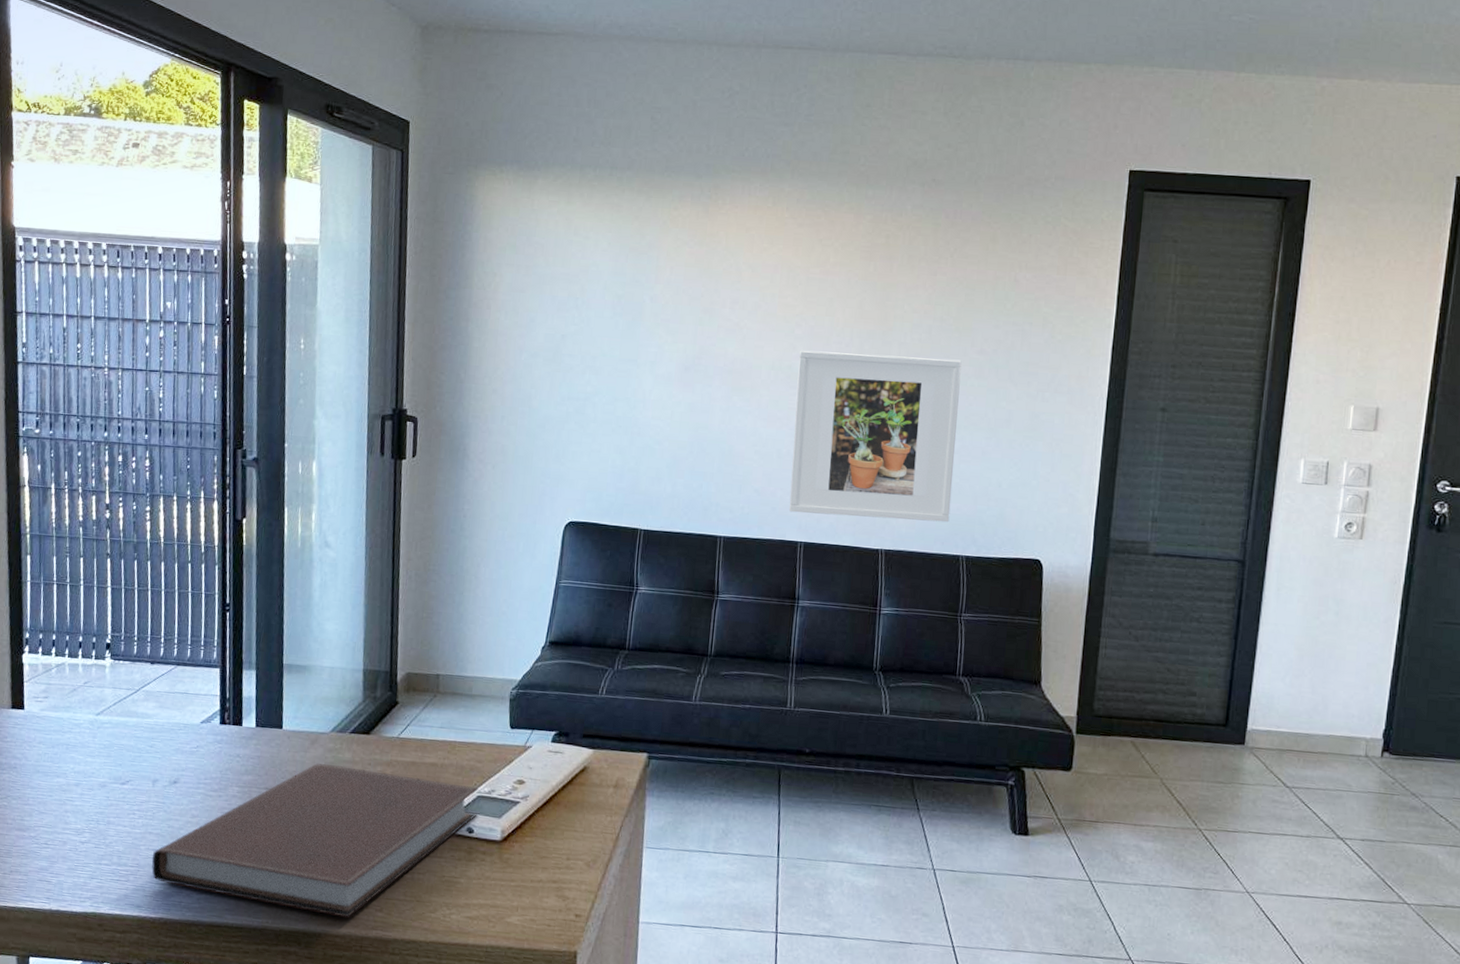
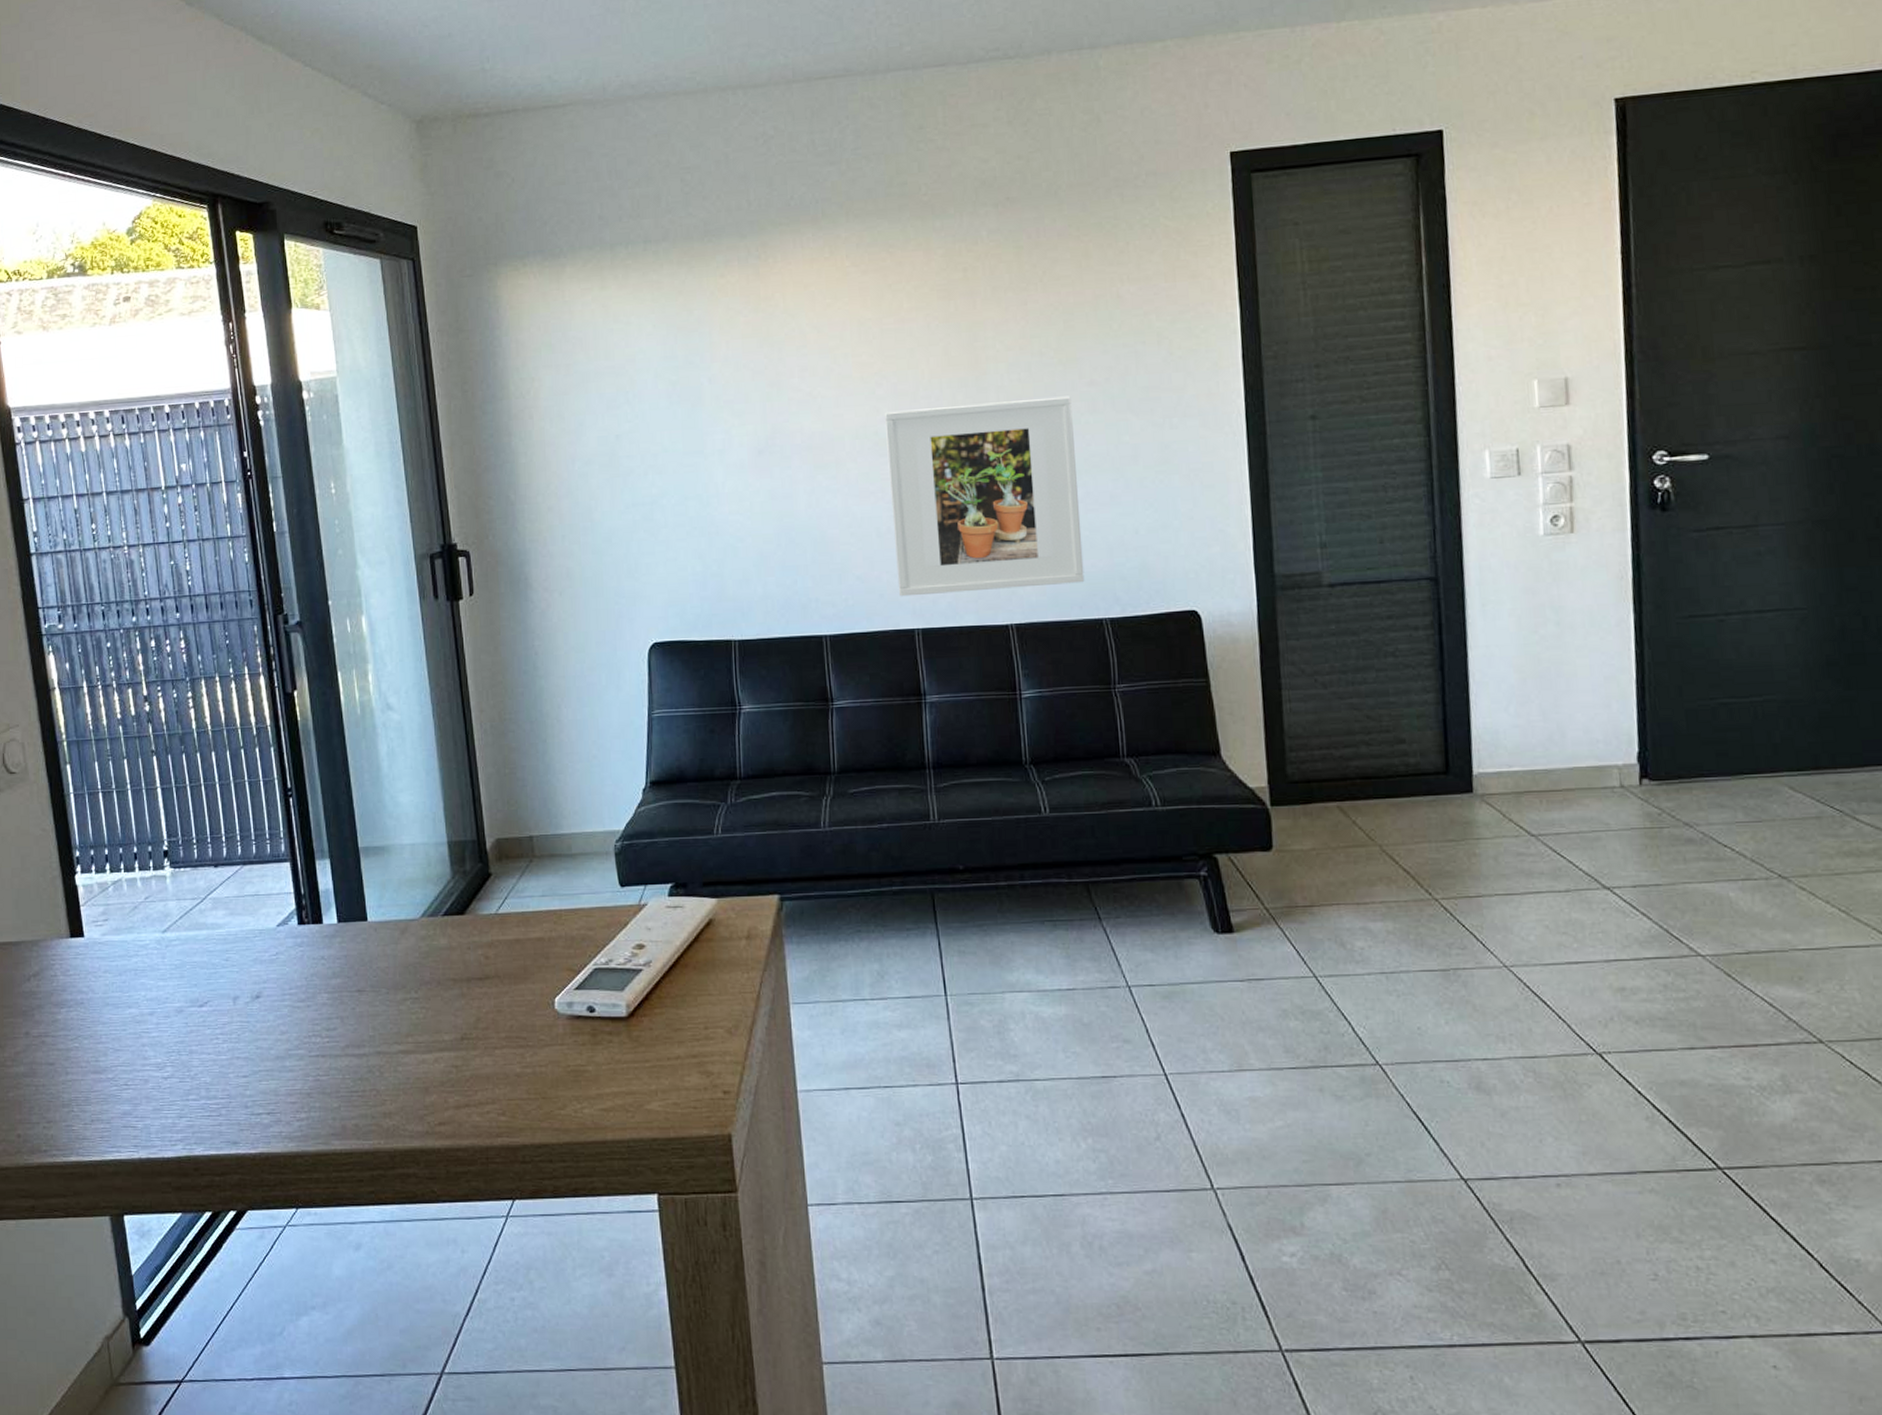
notebook: present [151,763,479,918] -> none [243,954,597,1127]

